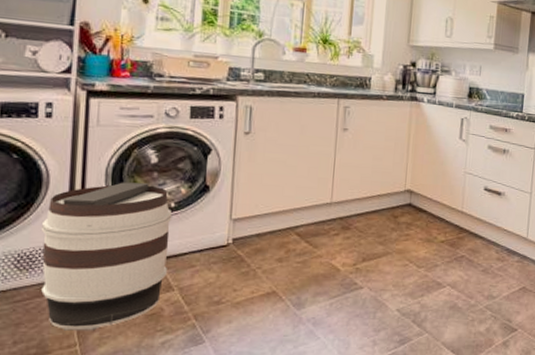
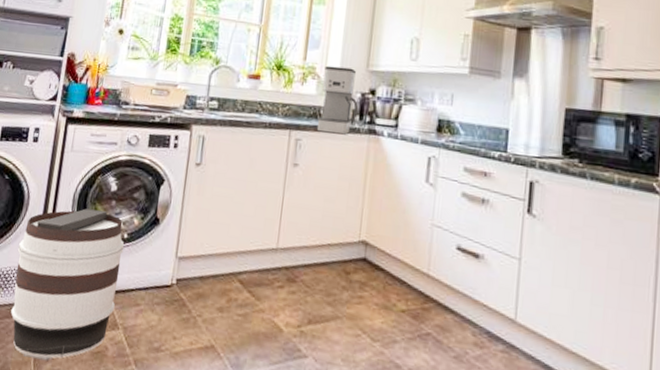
coffee maker: none [363,40,402,102] -> present [316,65,359,135]

